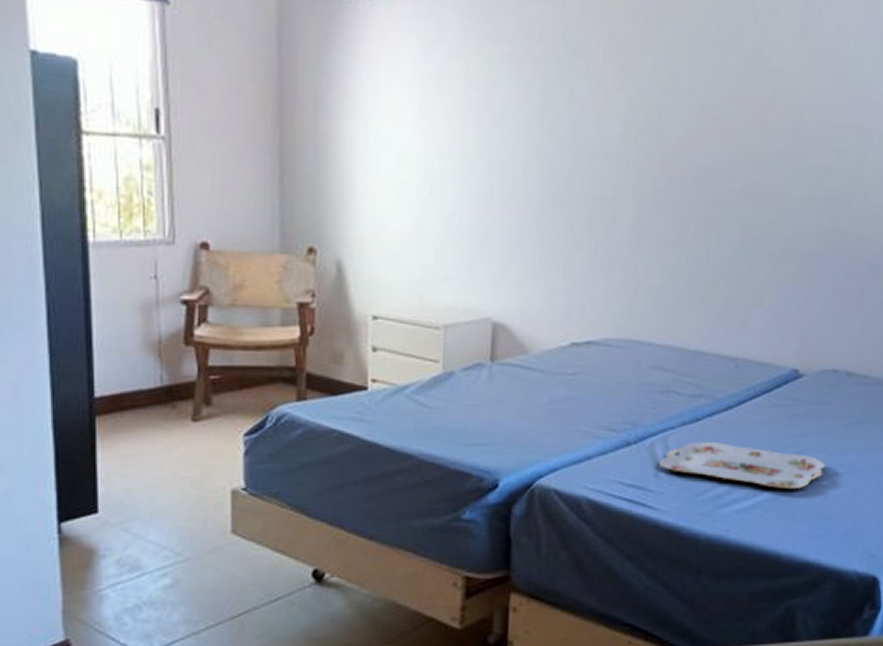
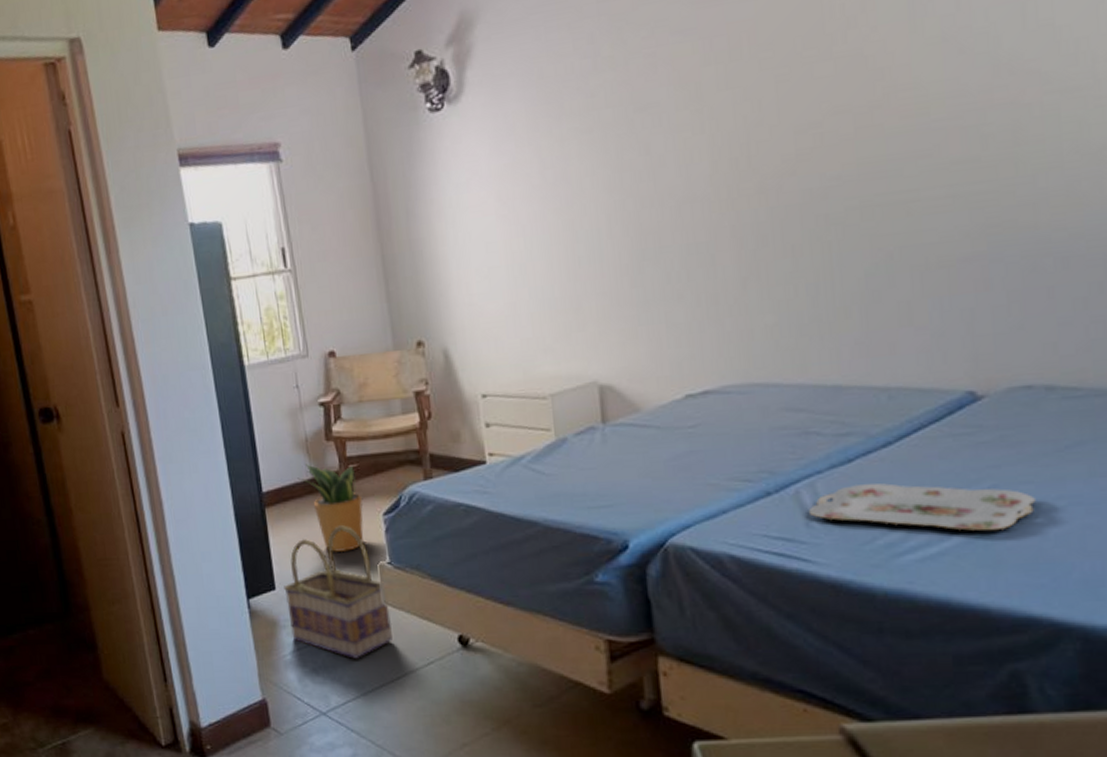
basket: none [109,444,238,594] -> present [284,525,393,659]
potted plant: none [142,369,221,475] -> present [297,464,364,553]

